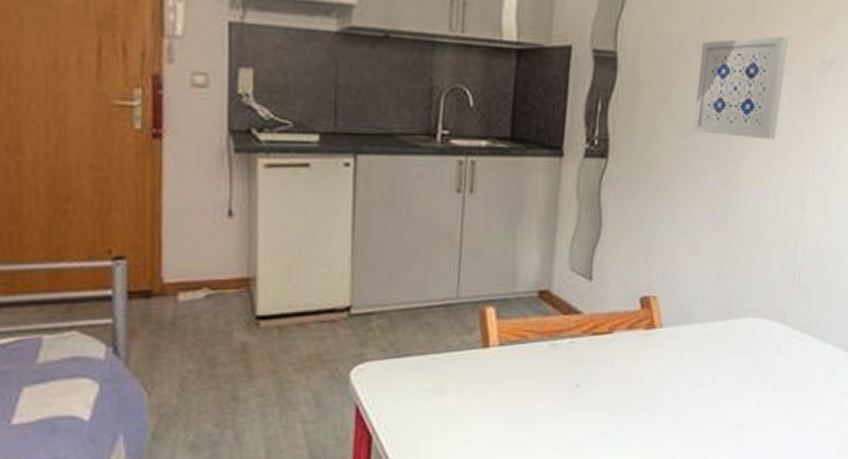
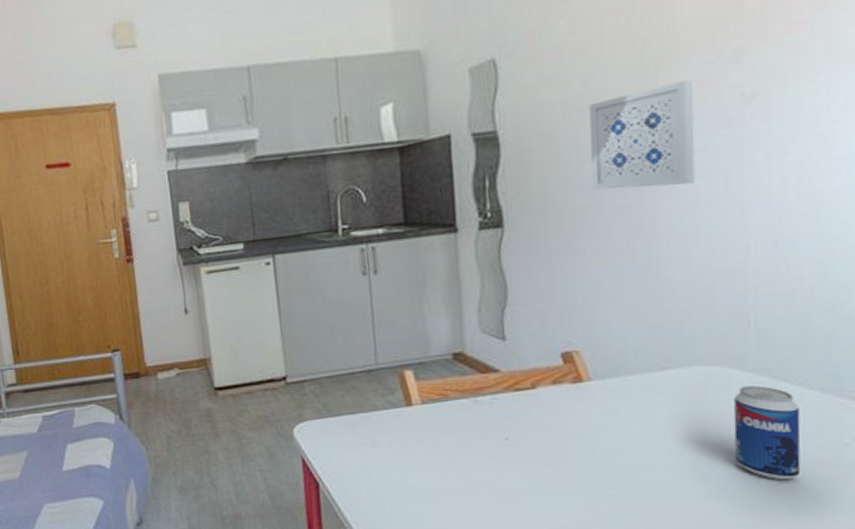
beverage can: none [765,339,818,426] -> present [733,386,801,479]

